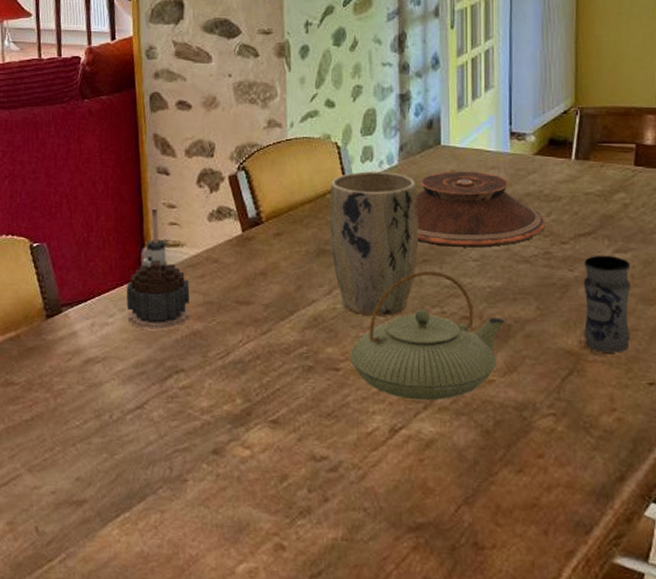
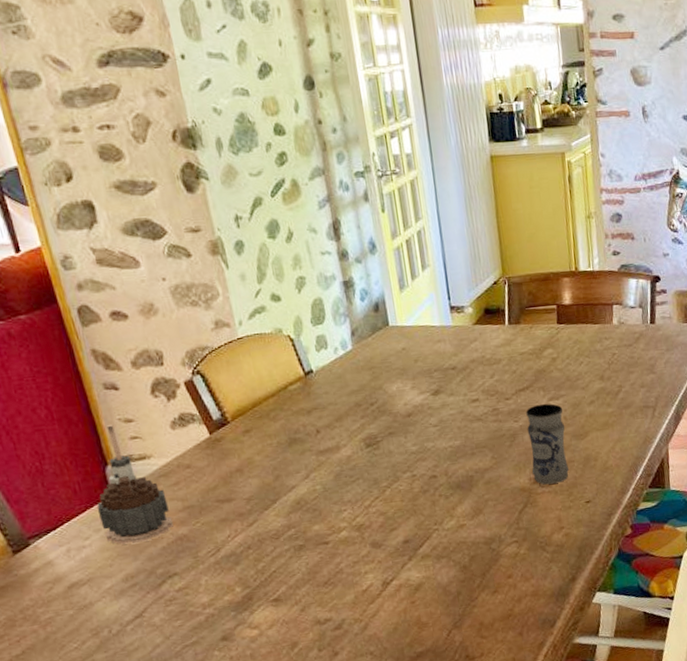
plant pot: present [330,171,418,317] -> none [290,357,384,491]
teapot: present [349,271,504,401] -> none [335,441,467,556]
plate: present [415,170,545,248] -> none [373,346,491,418]

